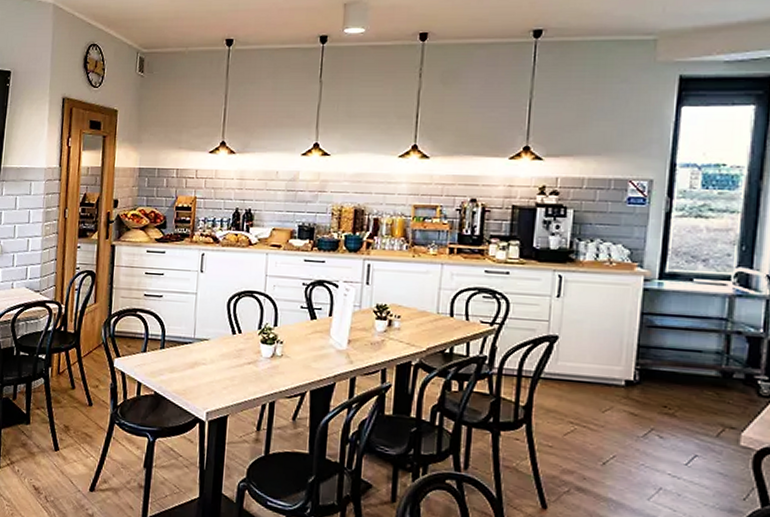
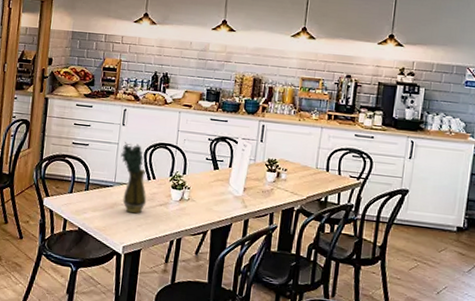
vase: none [200,290,233,374] -> present [121,141,147,214]

